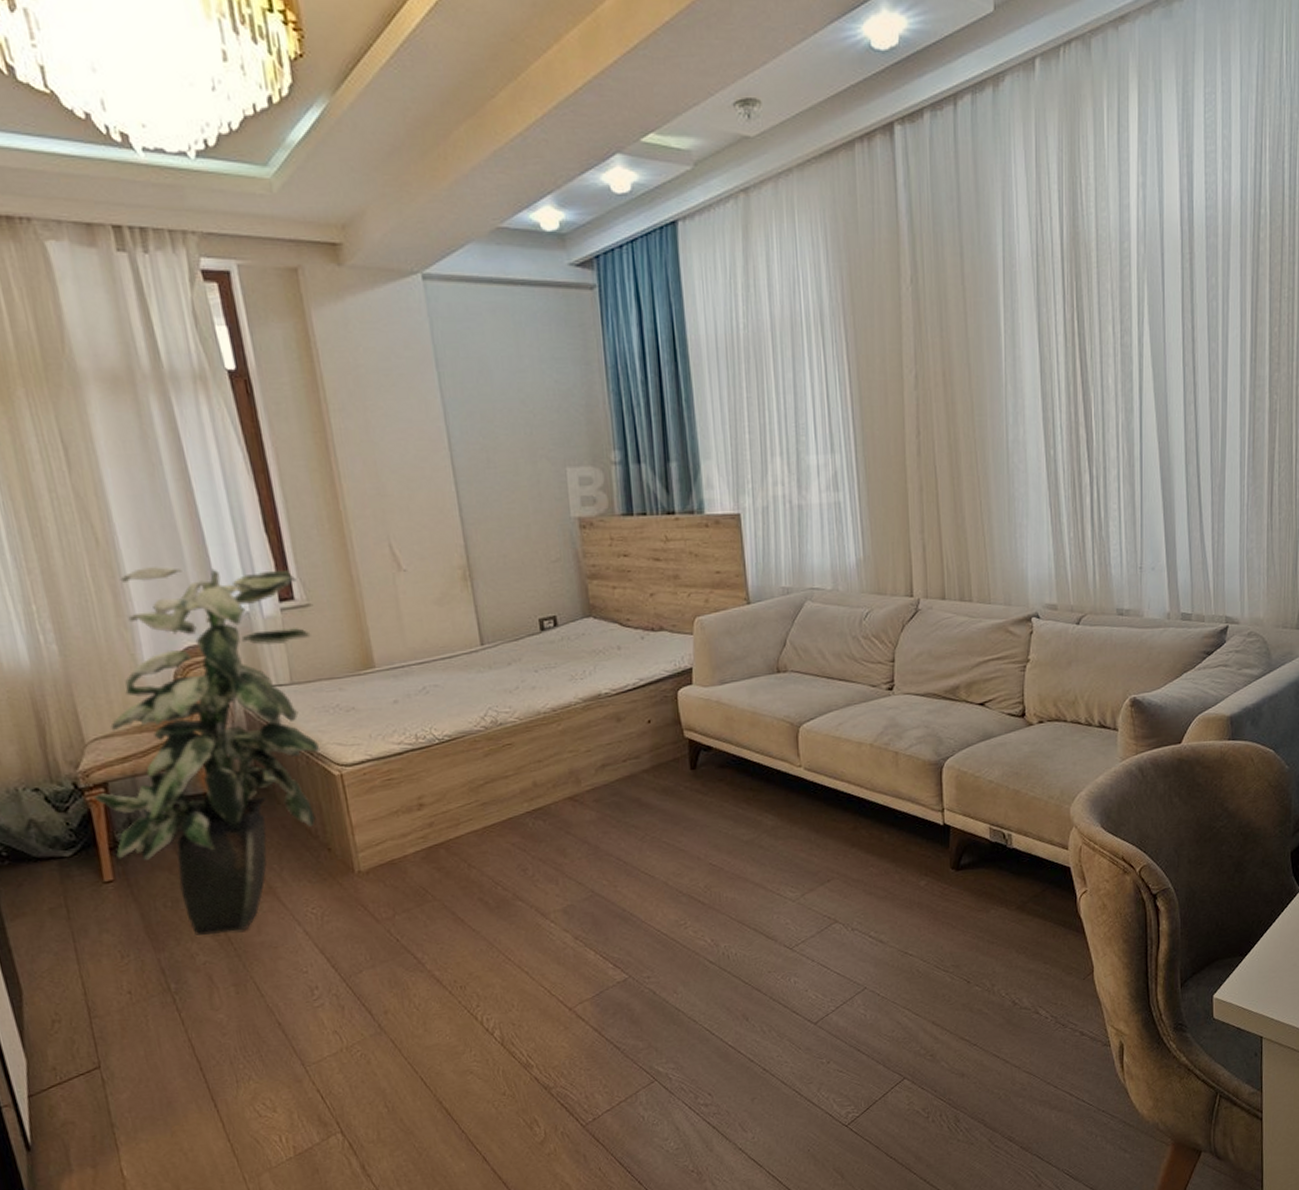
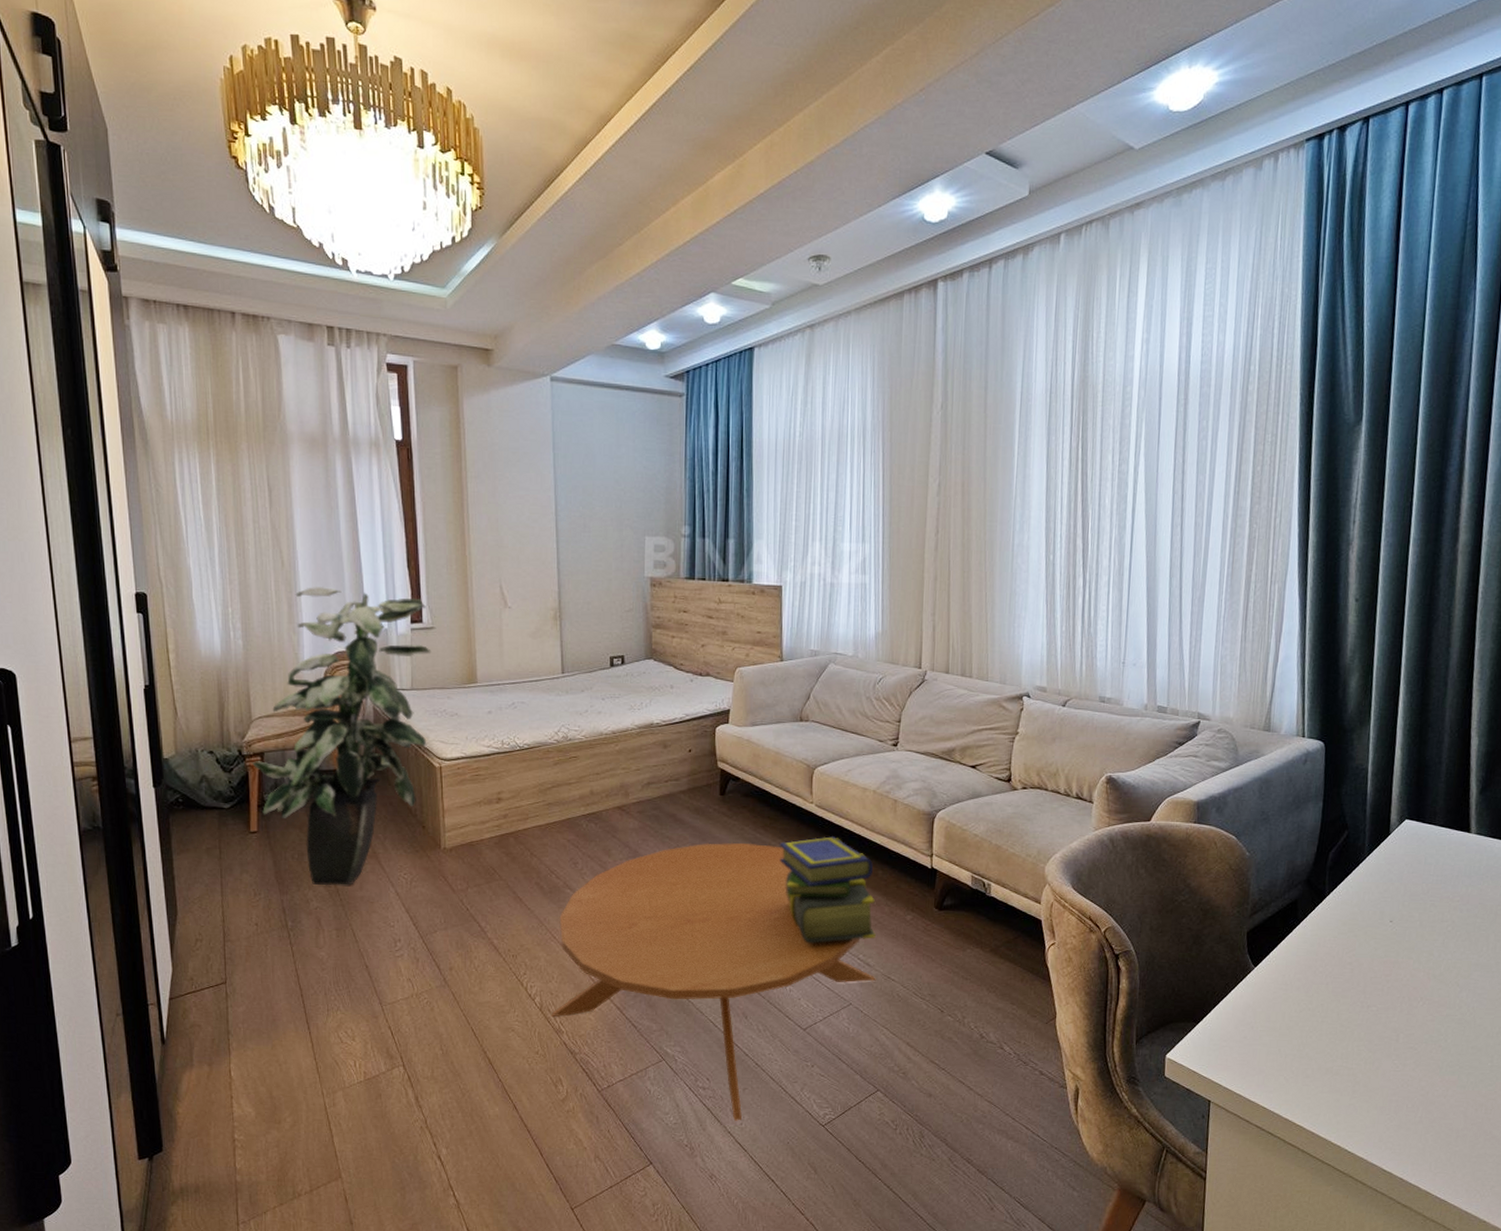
coffee table: none [512,821,892,1136] -> present [551,842,876,1121]
stack of books: none [766,802,887,927] -> present [779,836,876,944]

